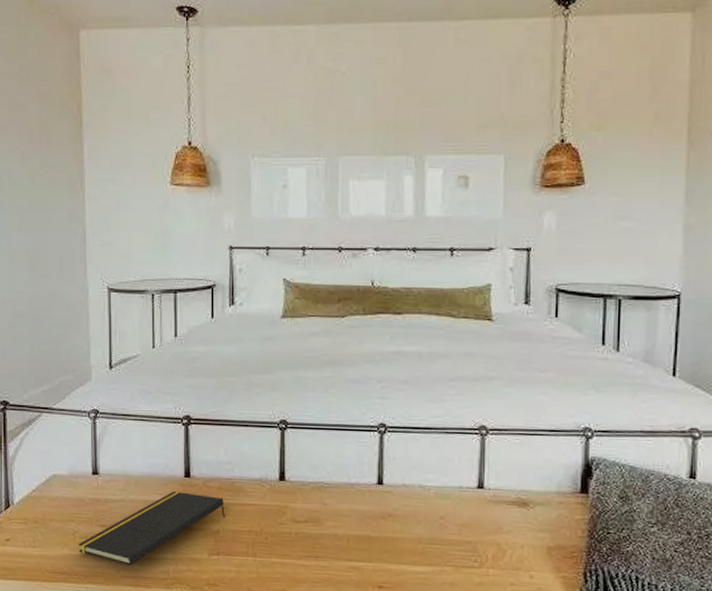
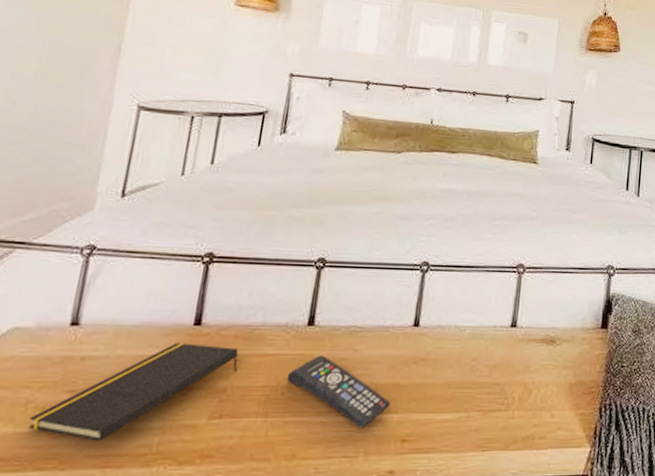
remote control: none [268,507,364,573] -> present [286,356,390,429]

